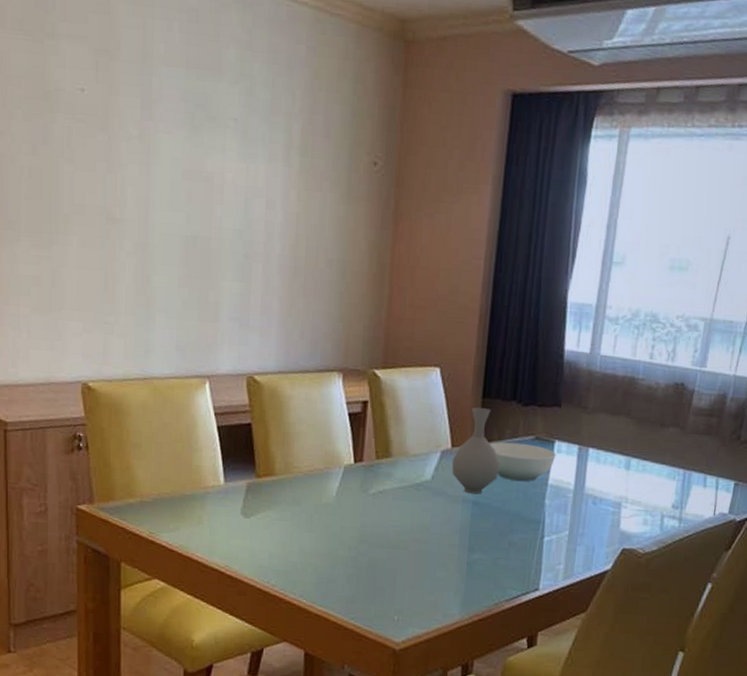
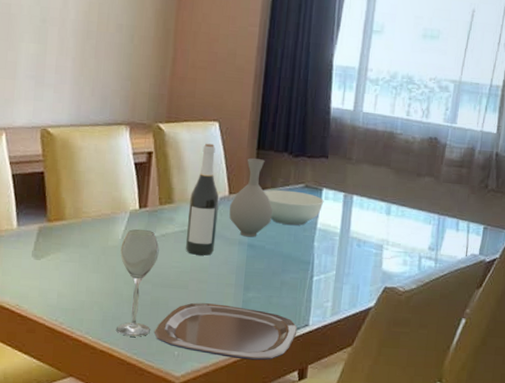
wineglass: none [332,485,377,601] -> present [116,229,159,337]
plate: none [371,564,527,627] -> present [153,302,298,361]
wine bottle: none [404,391,441,514] -> present [185,143,219,256]

